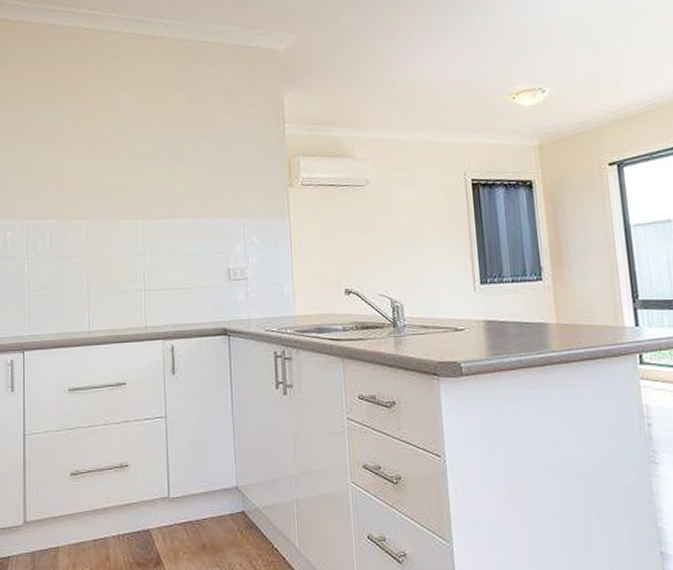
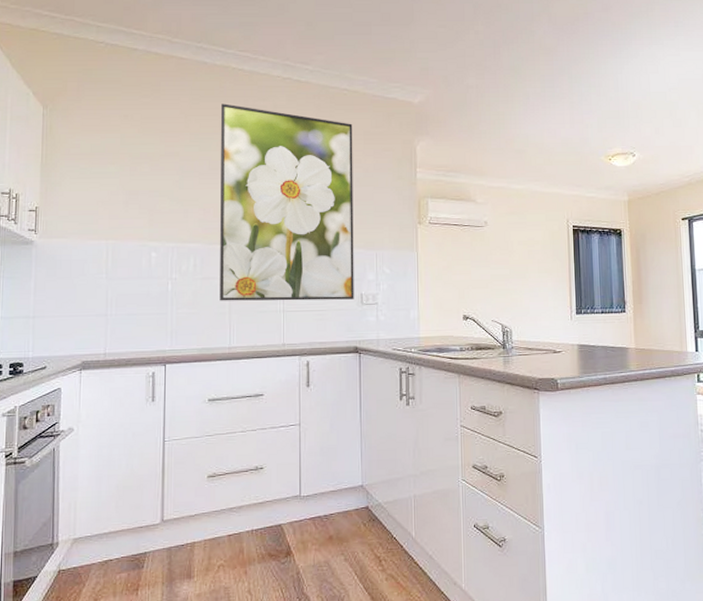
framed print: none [73,67,221,281] -> present [220,103,354,301]

